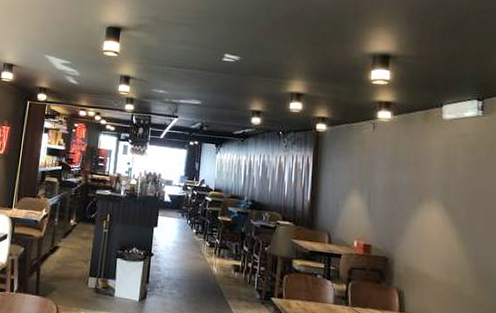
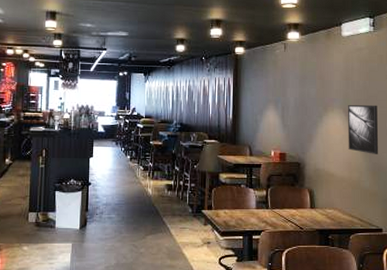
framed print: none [448,196,487,258] -> present [348,104,379,154]

